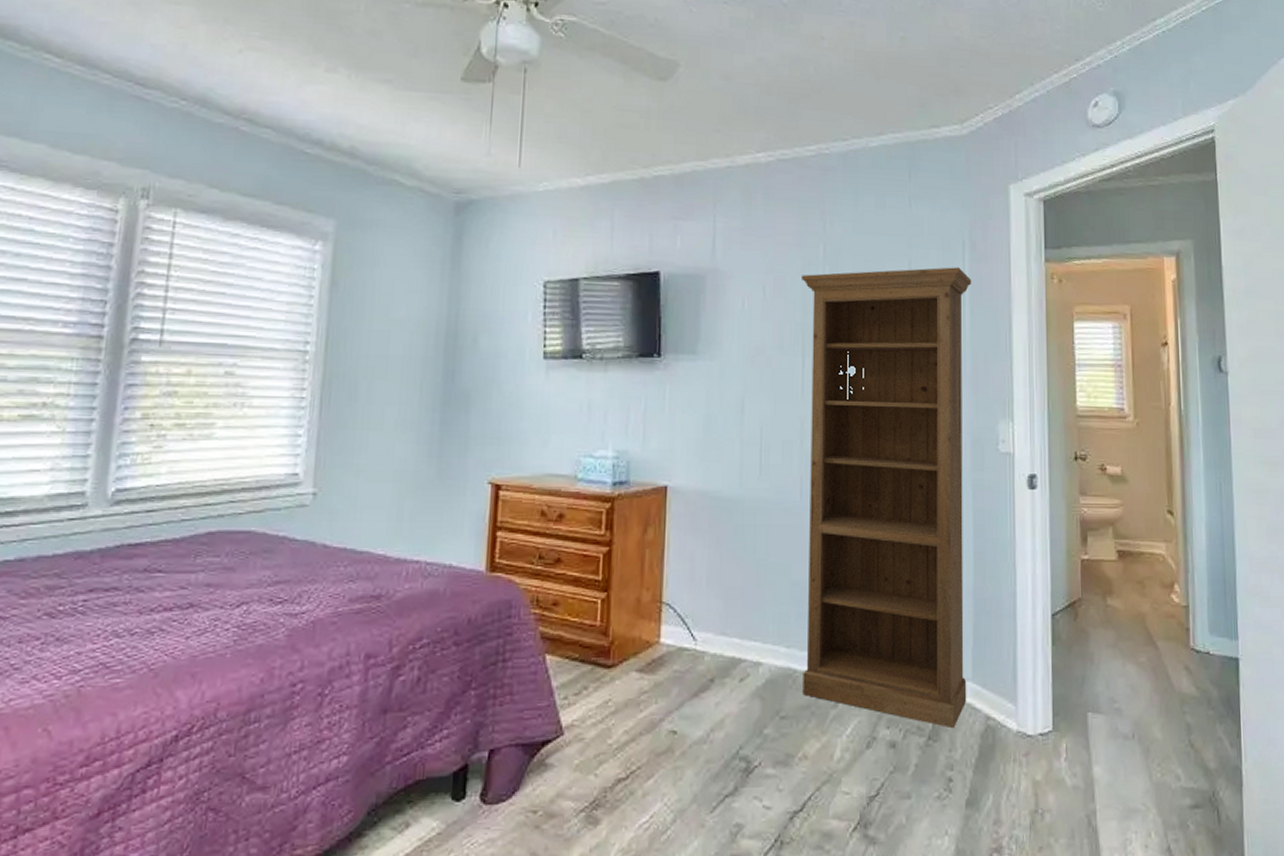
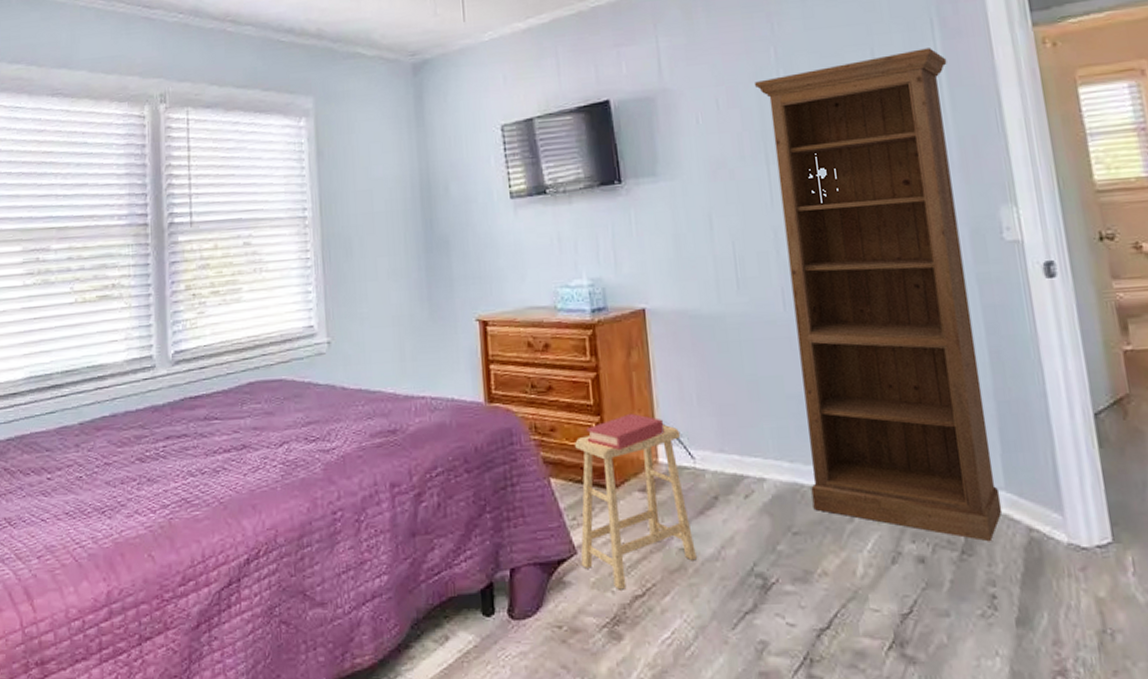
footstool: none [566,605,686,773] -> present [575,425,697,590]
book: none [590,591,671,628] -> present [586,413,665,450]

